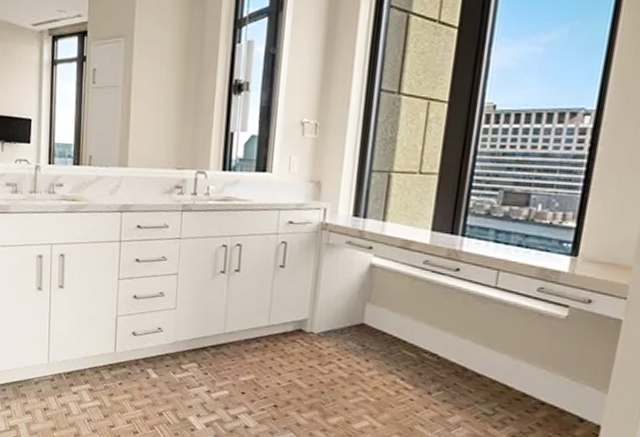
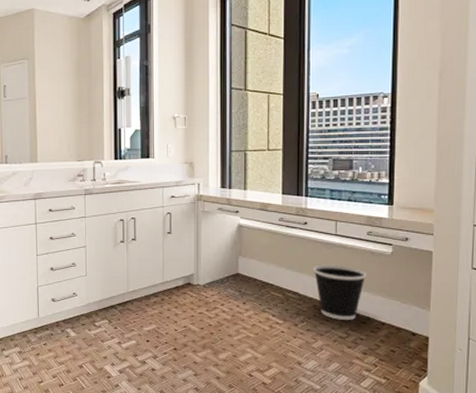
wastebasket: none [460,323,530,395] -> present [313,264,367,320]

